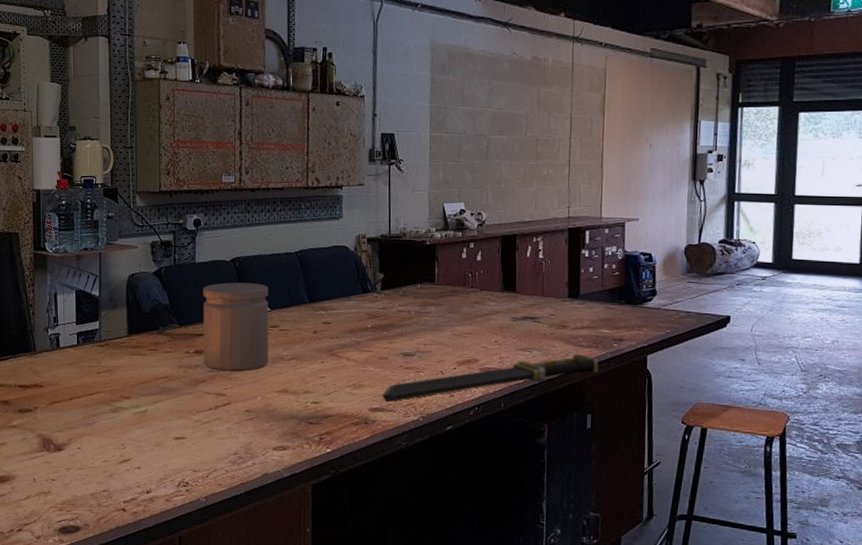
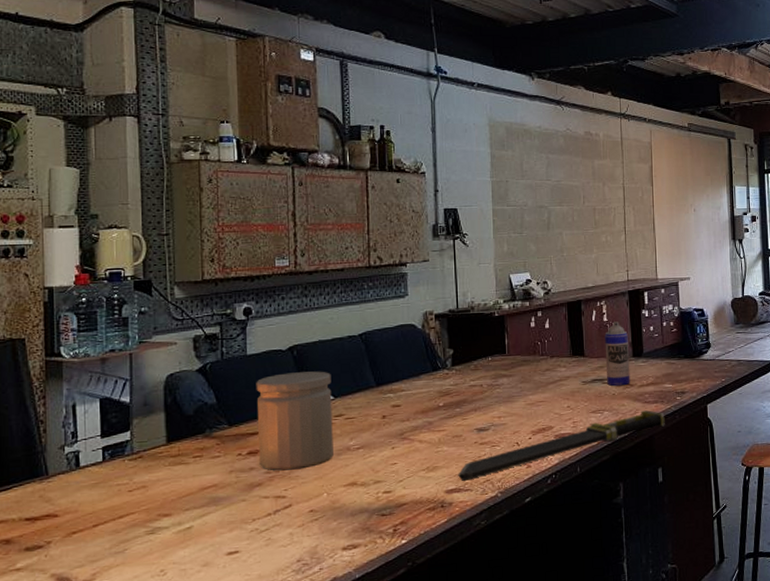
spray can: none [538,259,565,327] -> present [605,321,630,387]

